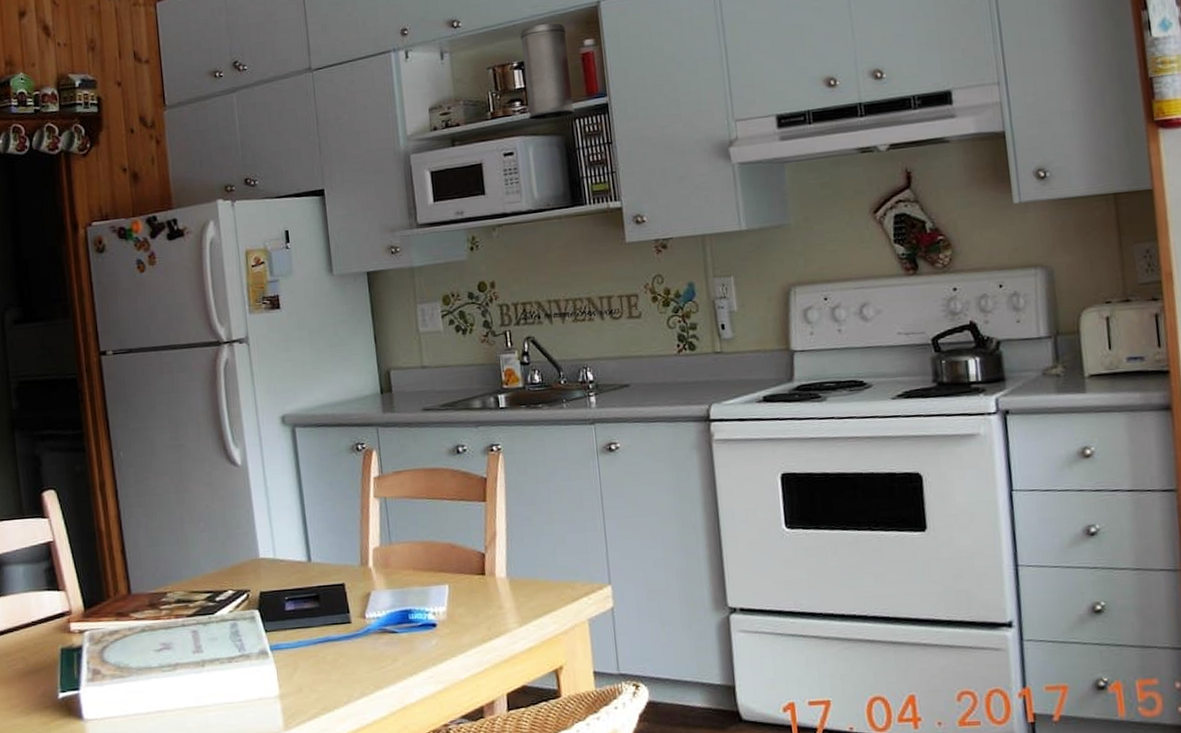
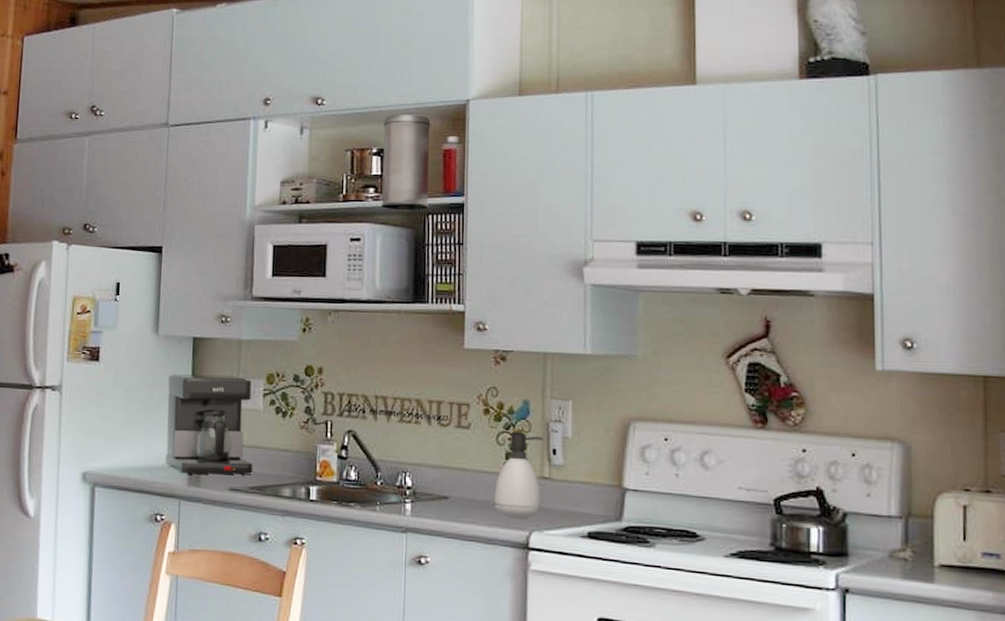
coffee maker: none [349,302,442,402] -> present [165,374,253,475]
soap dispenser: none [671,313,718,395] -> present [494,432,543,519]

